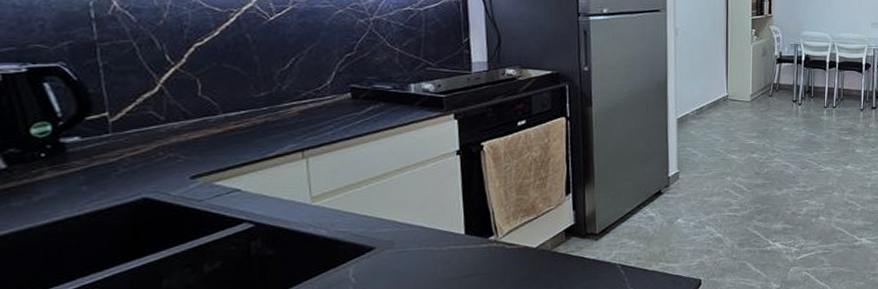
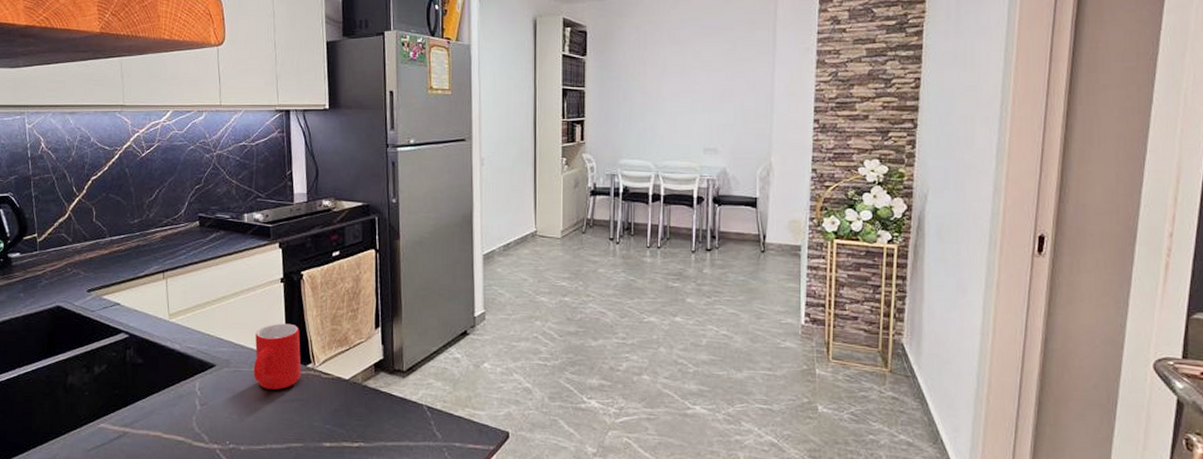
mug: none [423,196,482,267] -> present [253,323,302,390]

